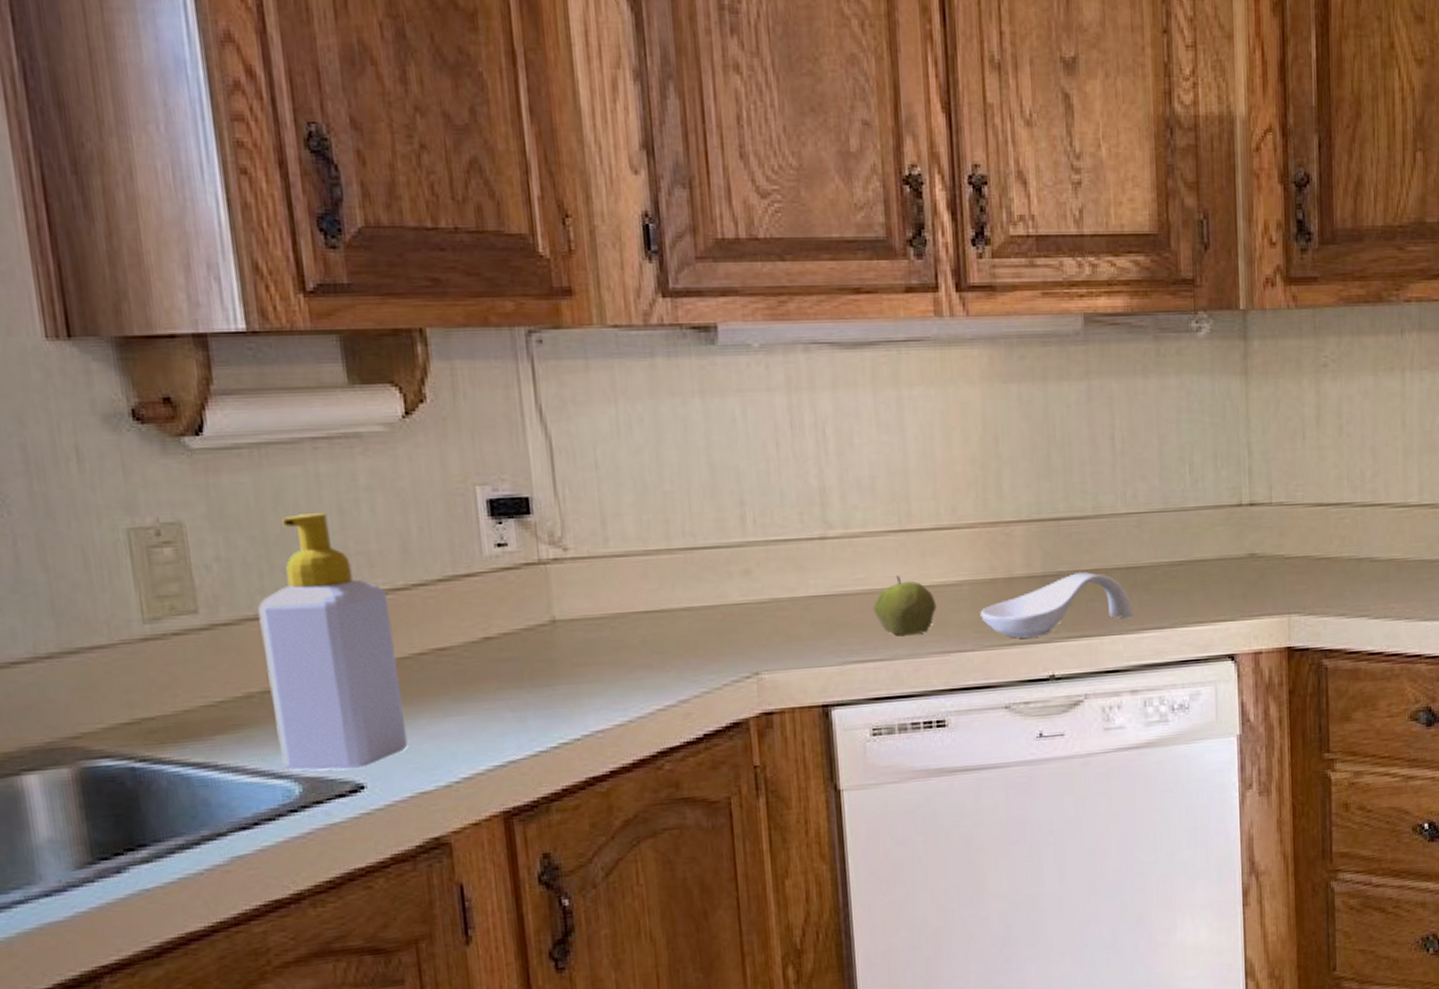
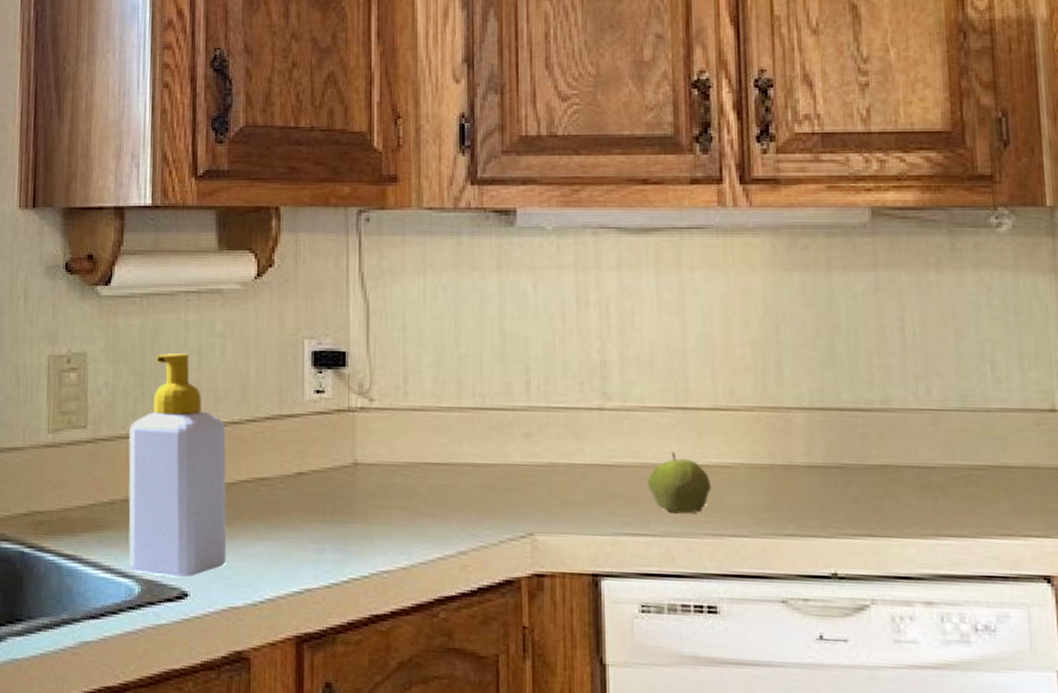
spoon rest: present [980,572,1133,638] -> none [757,467,927,531]

